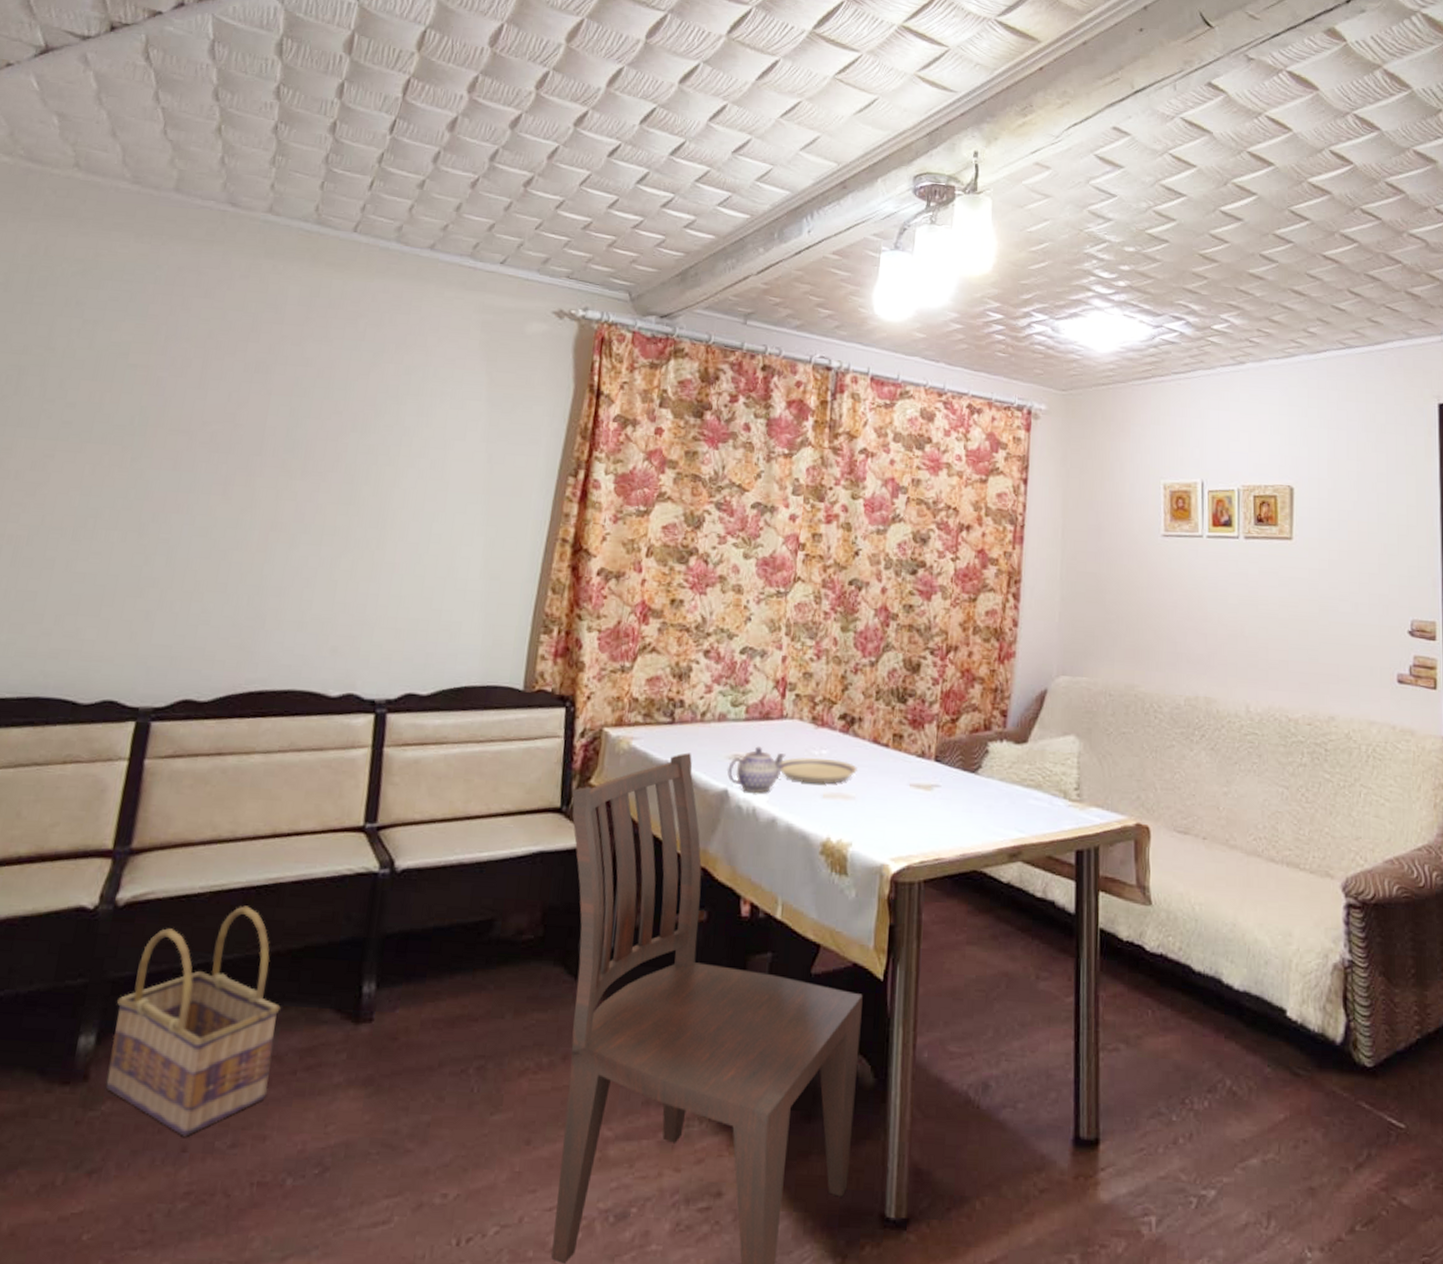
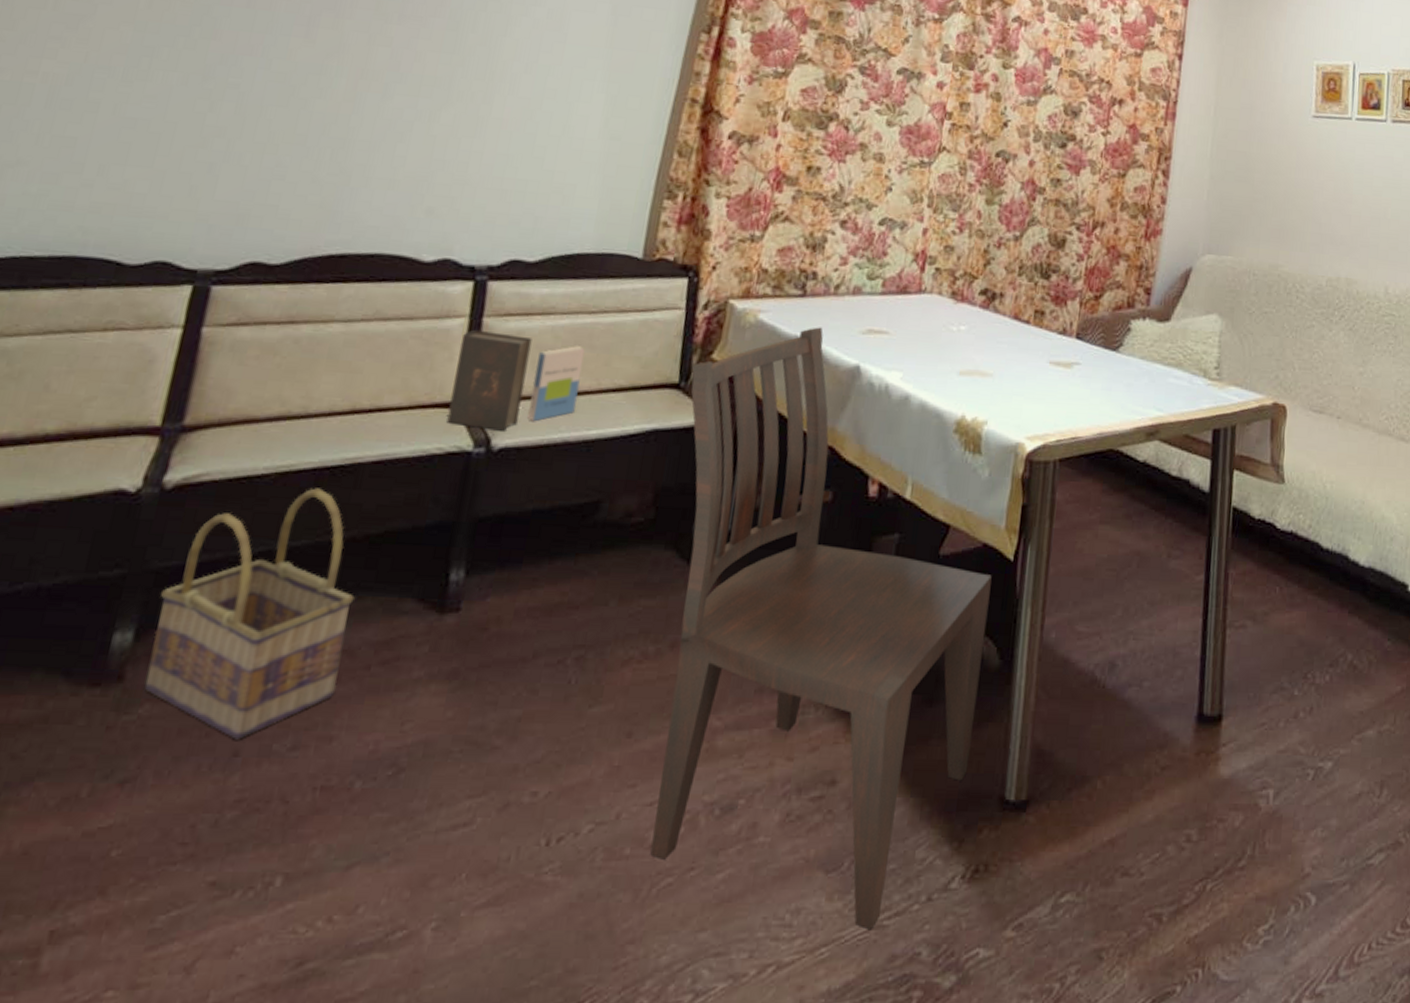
bible: none [355,758,428,853] -> present [446,329,532,431]
book: none [426,773,475,845] -> present [528,346,585,422]
teapot: present [726,746,786,793] -> none [859,321,923,369]
plate: present [779,757,857,784] -> none [915,333,996,361]

